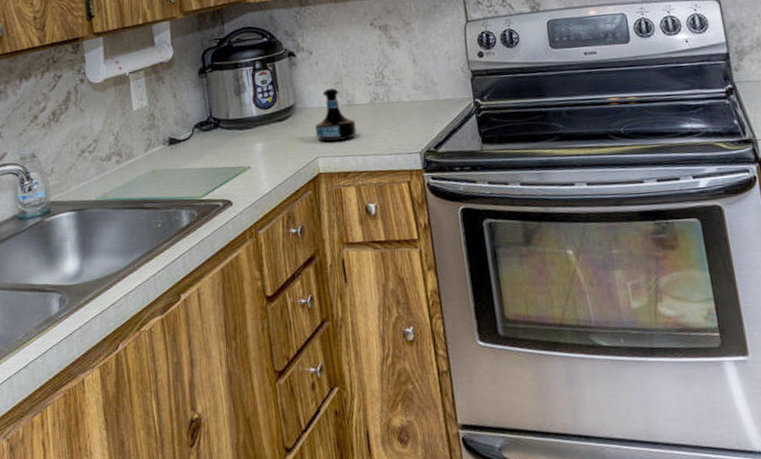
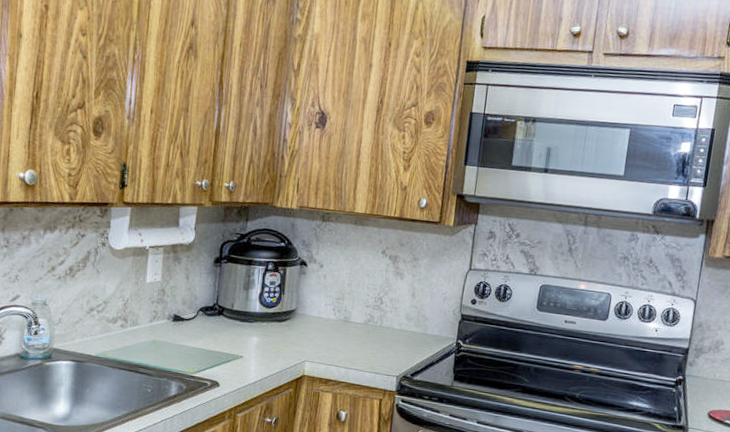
tequila bottle: present [314,88,357,142] -> none [308,302,347,351]

